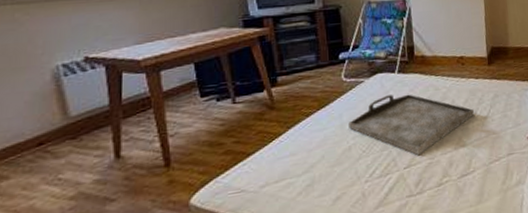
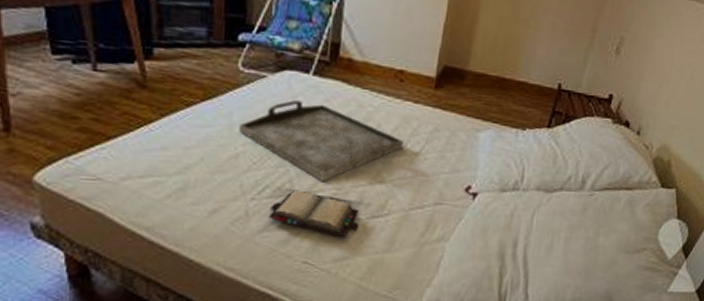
hardback book: none [380,165,453,199] -> present [268,189,359,238]

